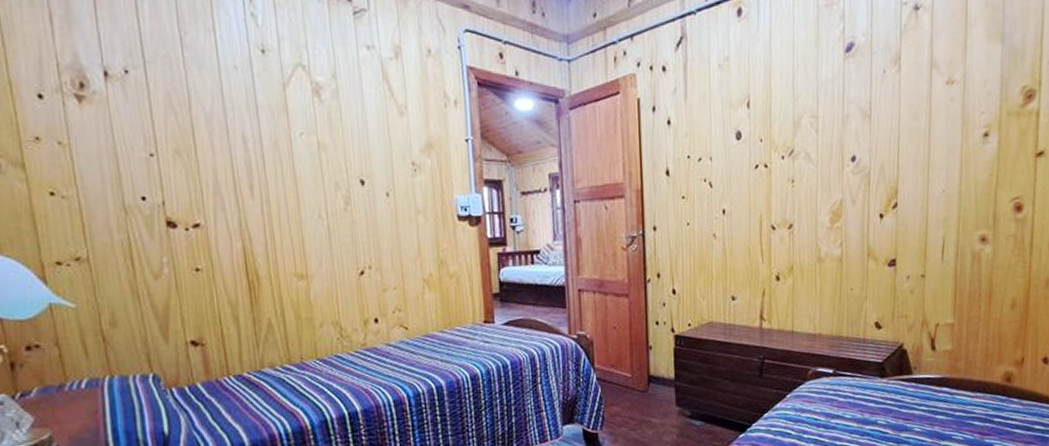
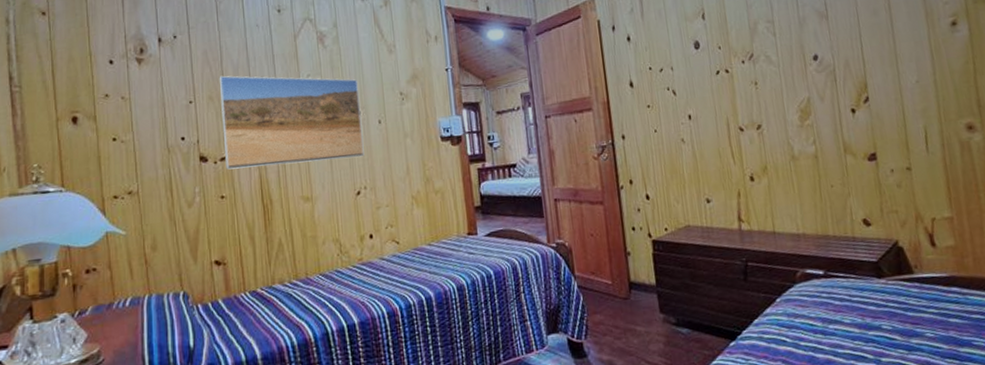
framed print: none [187,125,369,239] -> present [219,75,365,170]

